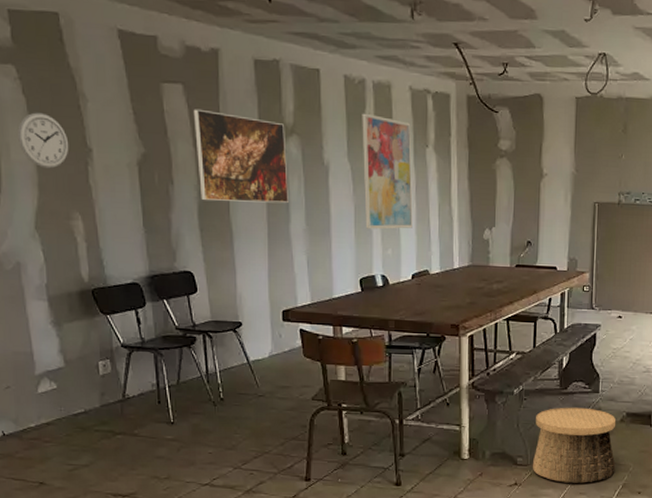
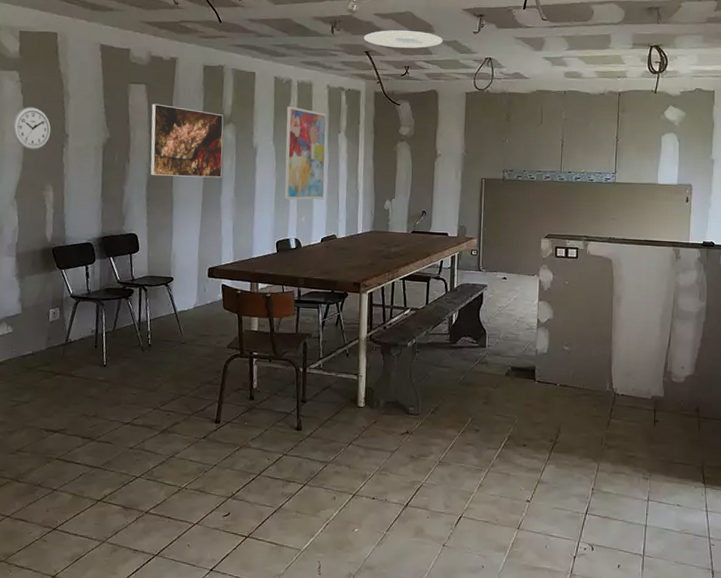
ceiling light: none [451,15,548,40] -> present [363,30,443,48]
basket: present [532,407,615,483] -> none [423,360,501,434]

